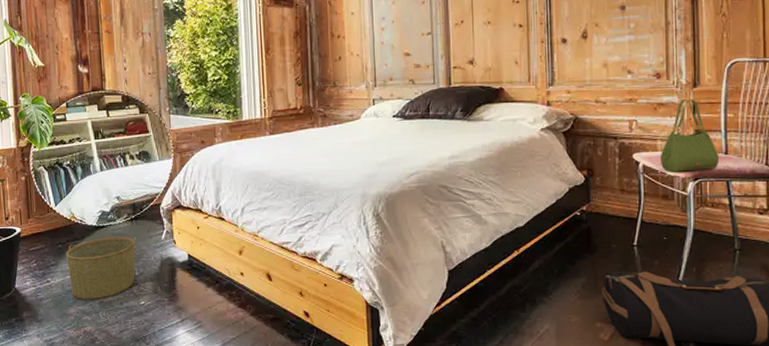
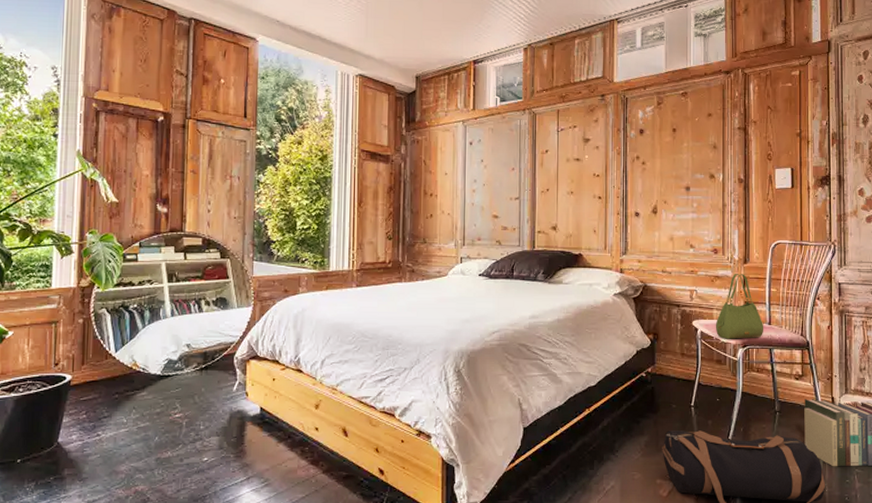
basket: present [65,236,136,299] -> none [121,387,203,455]

